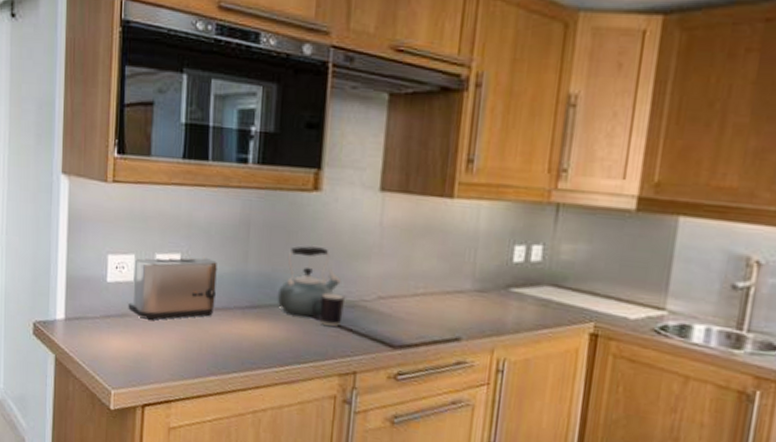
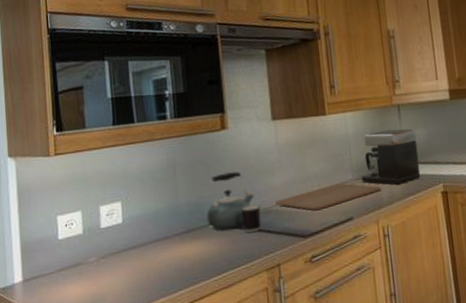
toaster: present [127,256,217,320] -> none [79,199,156,264]
chopping board: none [363,290,508,319] -> present [274,183,382,211]
coffee maker: none [482,233,574,311] -> present [361,128,421,185]

